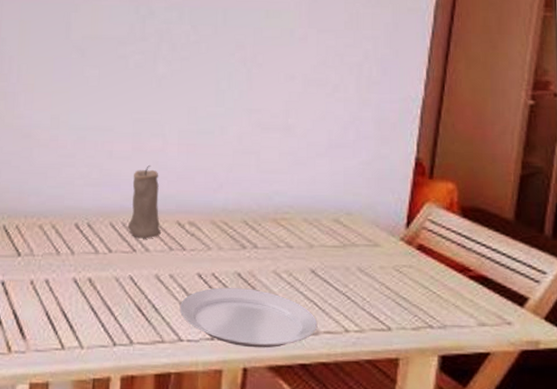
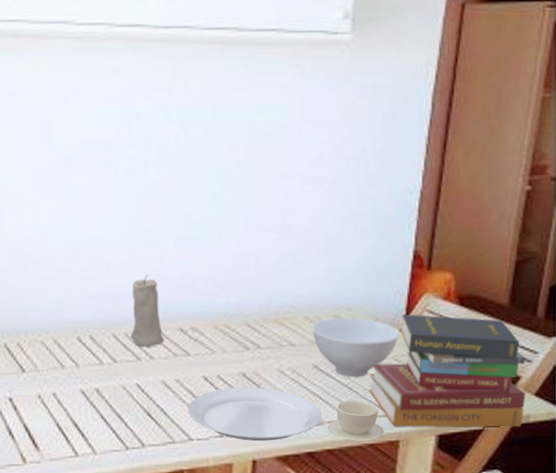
bowl: none [310,221,401,285] -> present [312,317,400,377]
teacup: none [324,309,382,356] -> present [328,399,383,441]
books: none [368,222,535,354] -> present [369,314,526,428]

